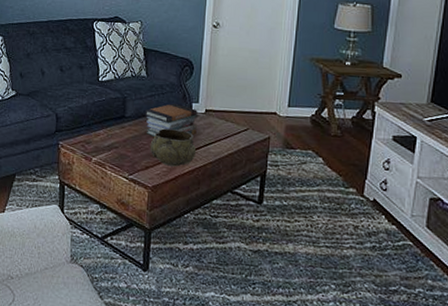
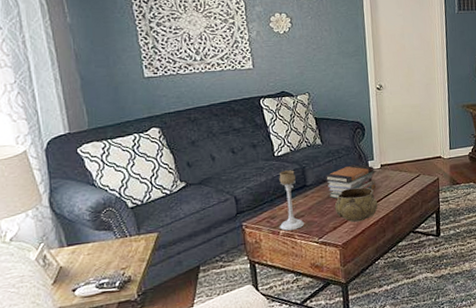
candle holder: none [92,97,117,160] -> present [279,170,304,231]

